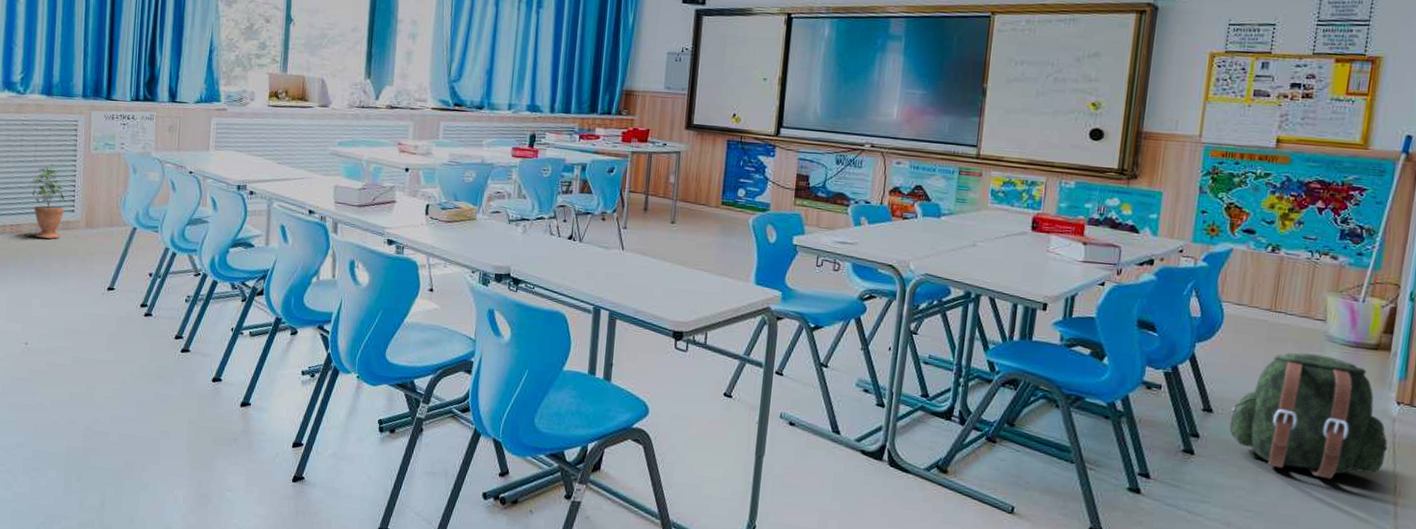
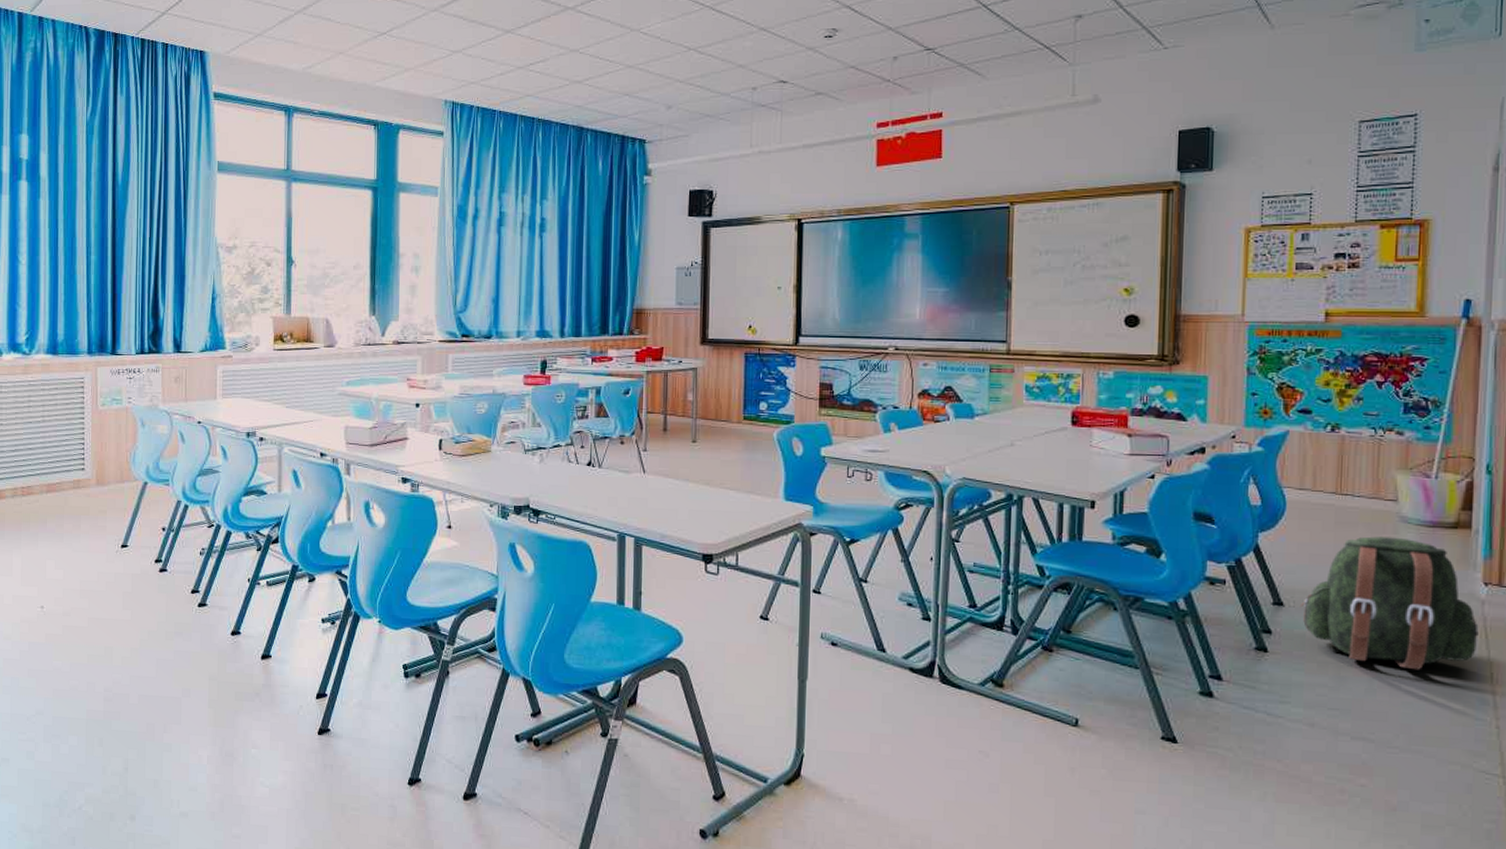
potted plant: present [27,163,65,239] -> none [37,422,75,499]

